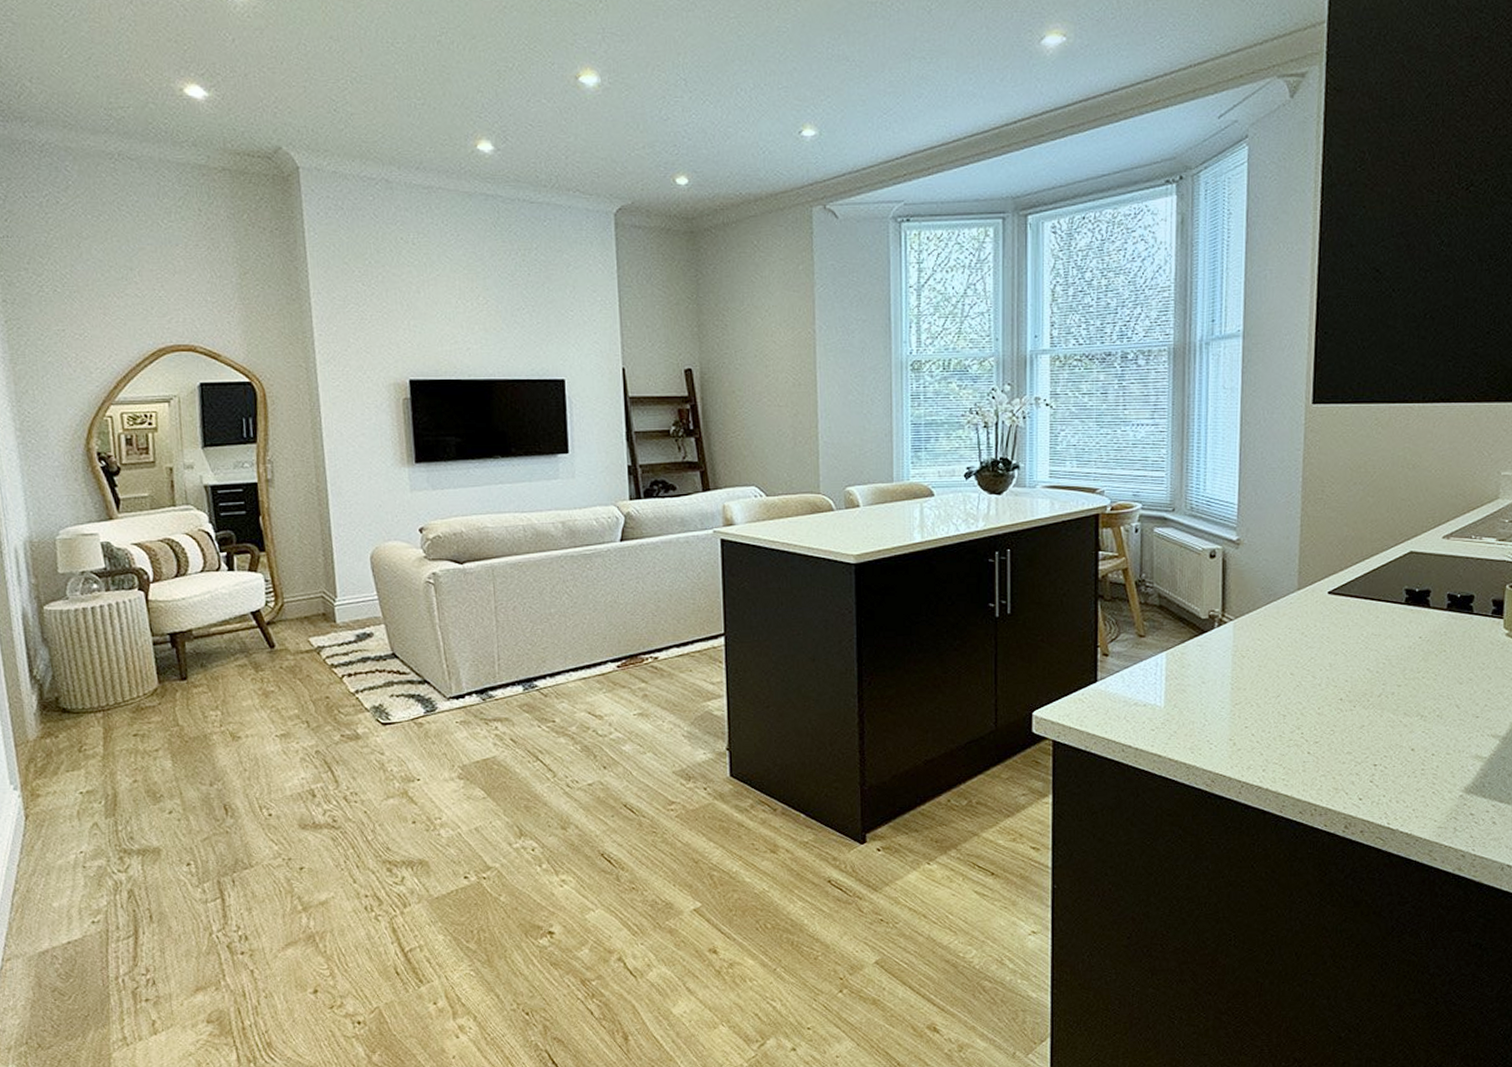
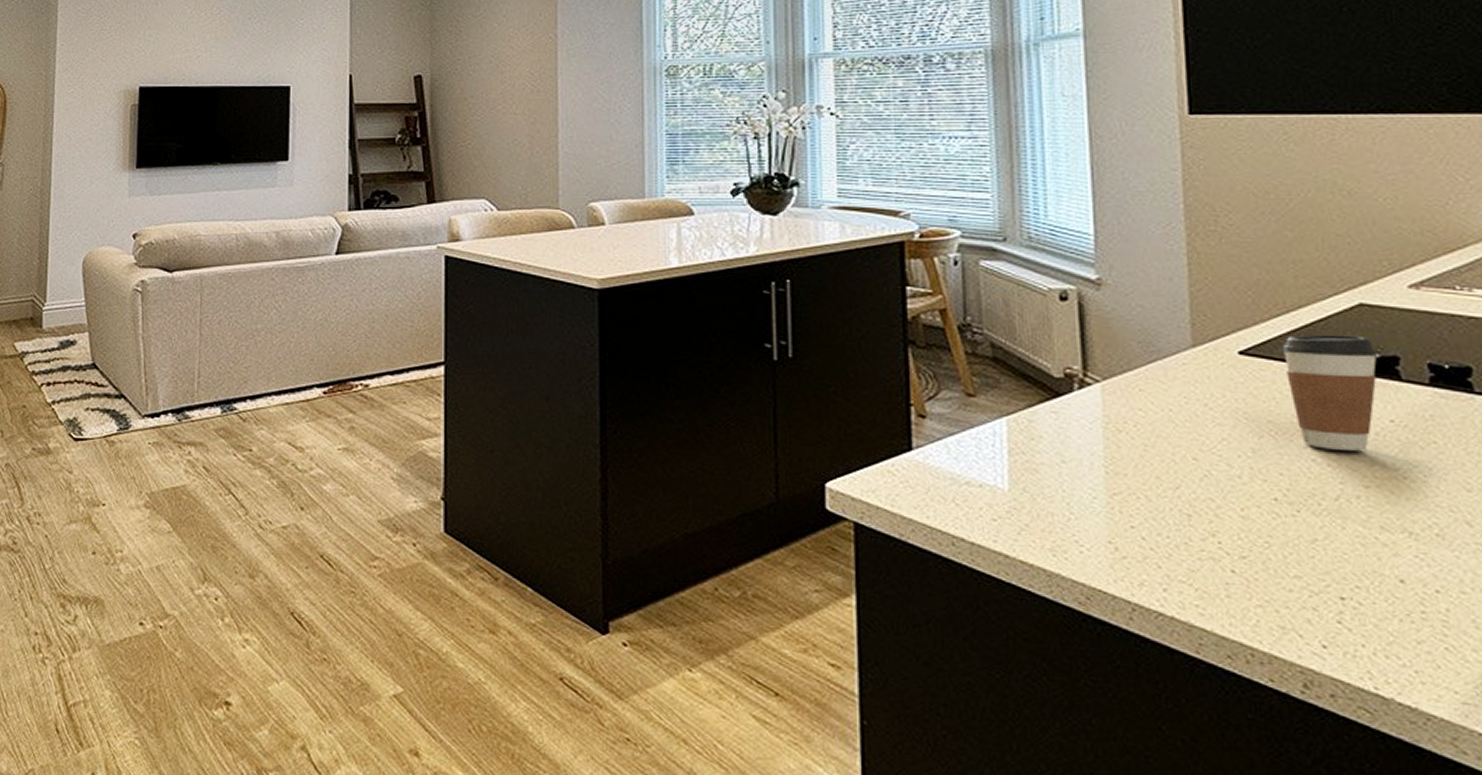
coffee cup: none [1356,575,1418,661] -> present [1281,334,1378,451]

